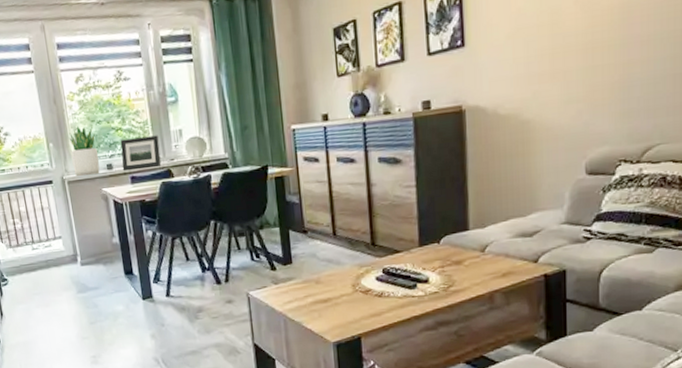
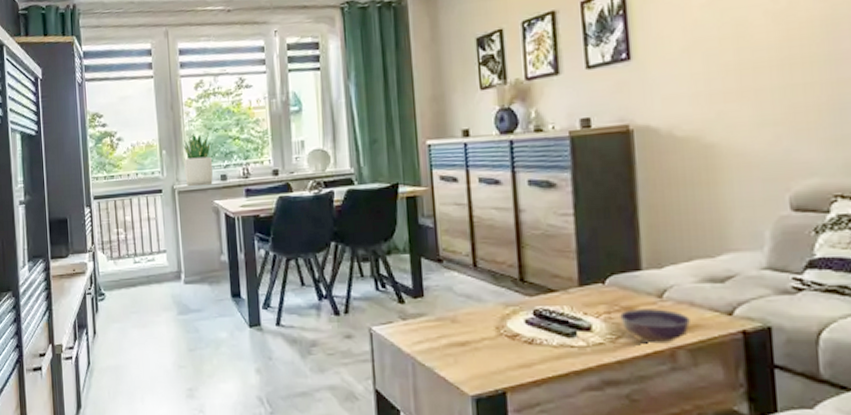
picture frame: present [120,135,162,172] -> none [237,146,280,183]
bowl: none [451,261,505,290] -> present [620,309,690,344]

